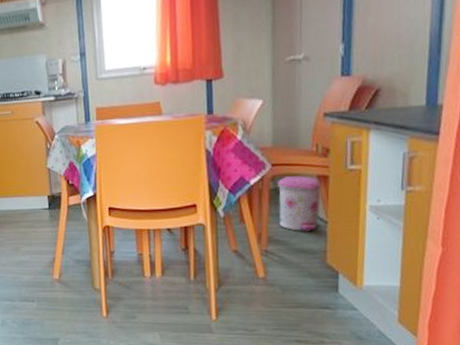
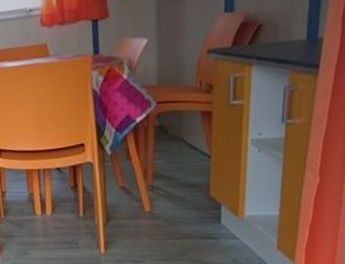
trash can: present [278,176,322,232] -> none [163,112,206,167]

